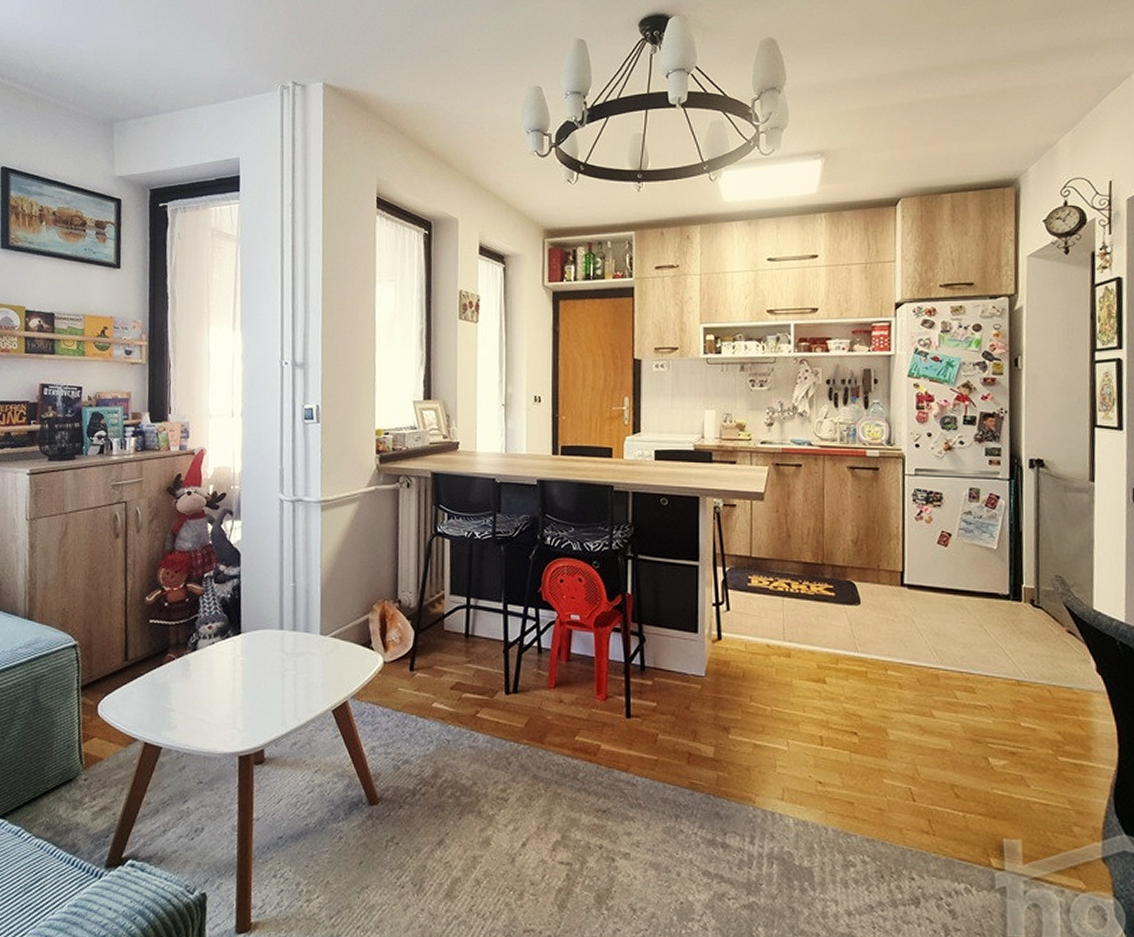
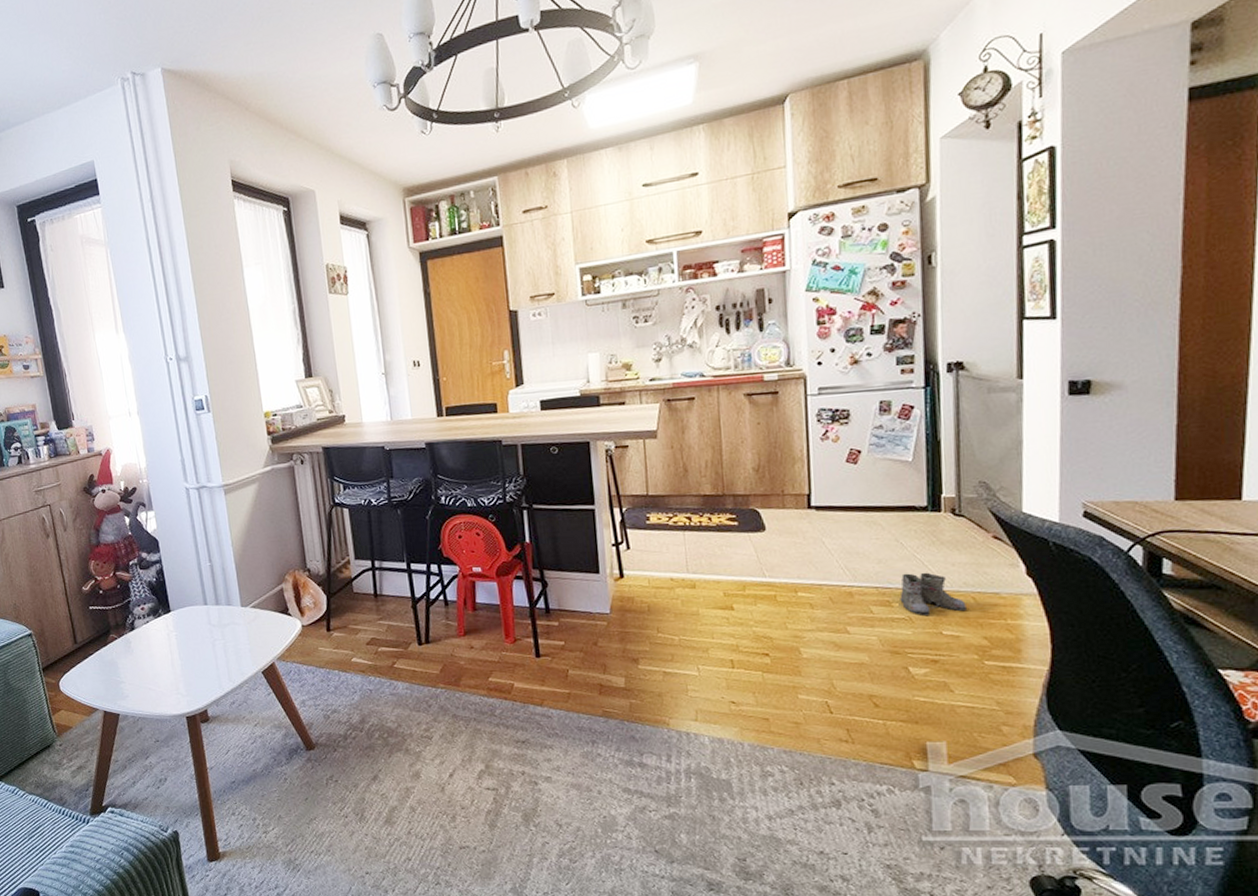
boots: none [982,660,1043,705] -> present [899,572,966,615]

